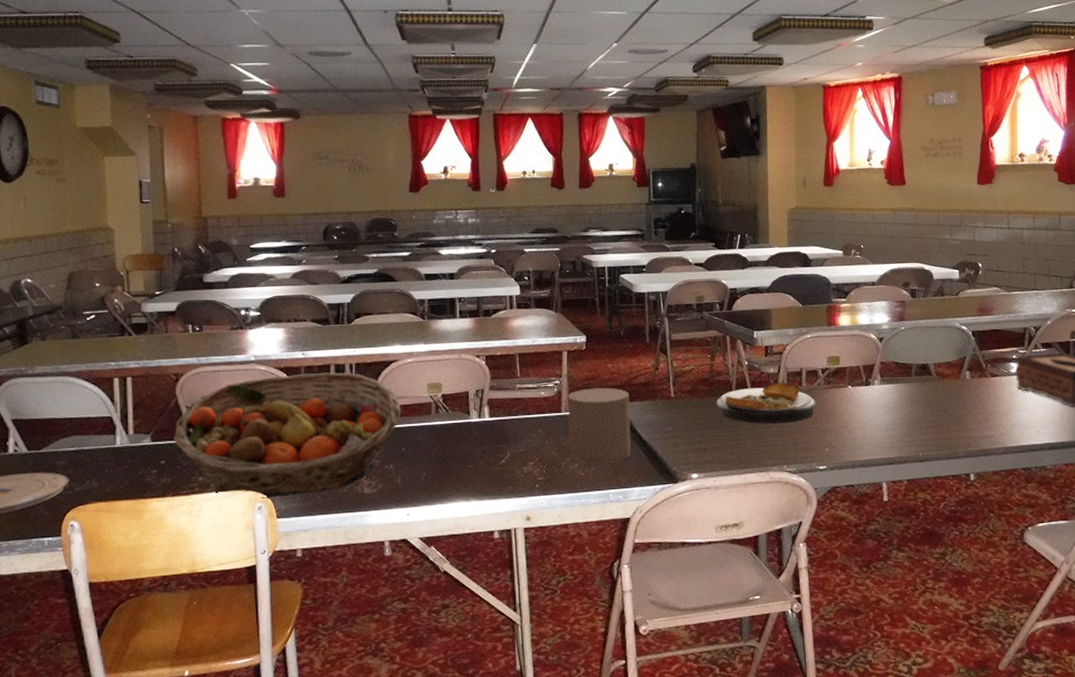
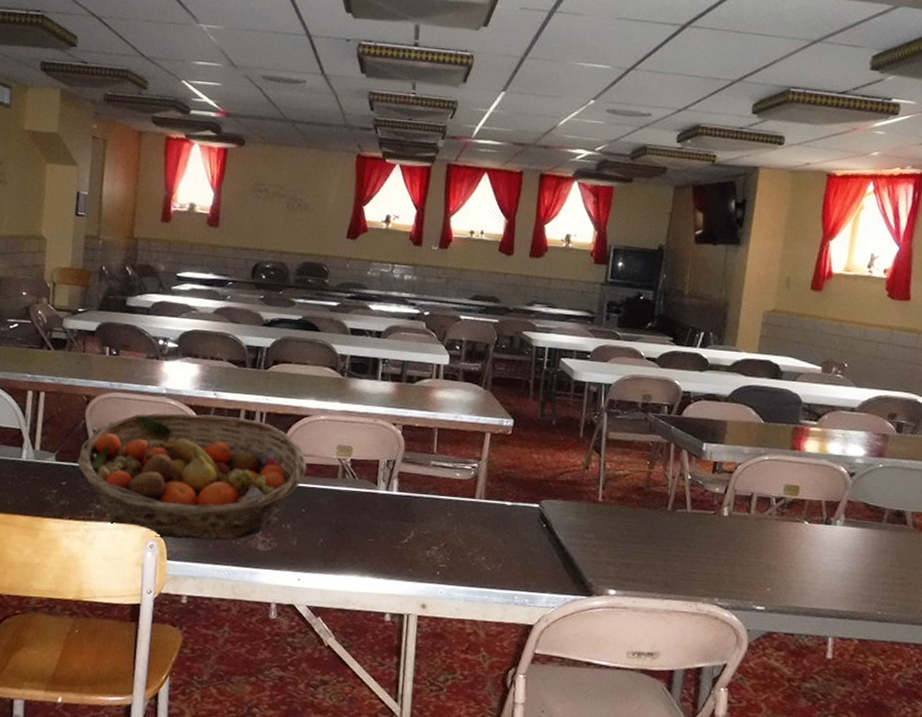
candle: present [567,387,631,464] -> none [477,477,552,562]
plate: present [716,382,816,425] -> none [648,504,764,552]

